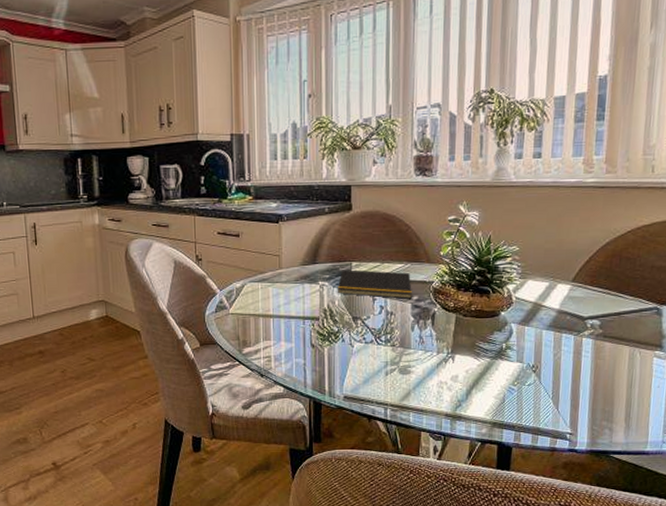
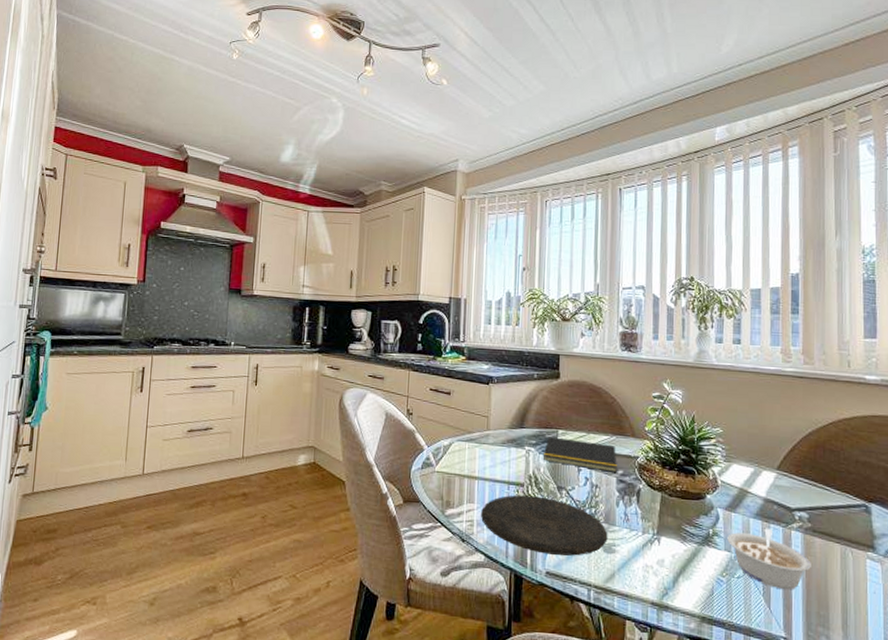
plate: none [277,328,403,380] -> present [480,495,608,556]
legume: none [520,337,600,392] -> present [727,528,811,590]

